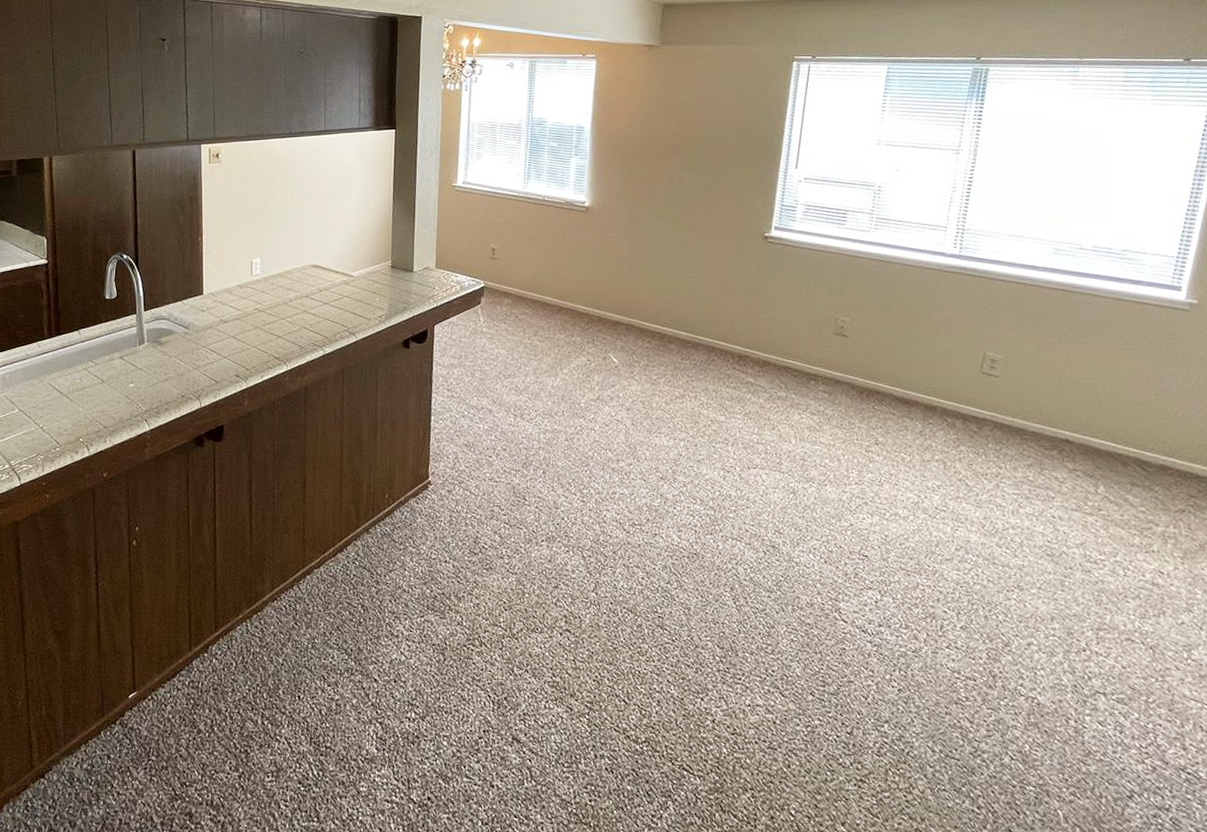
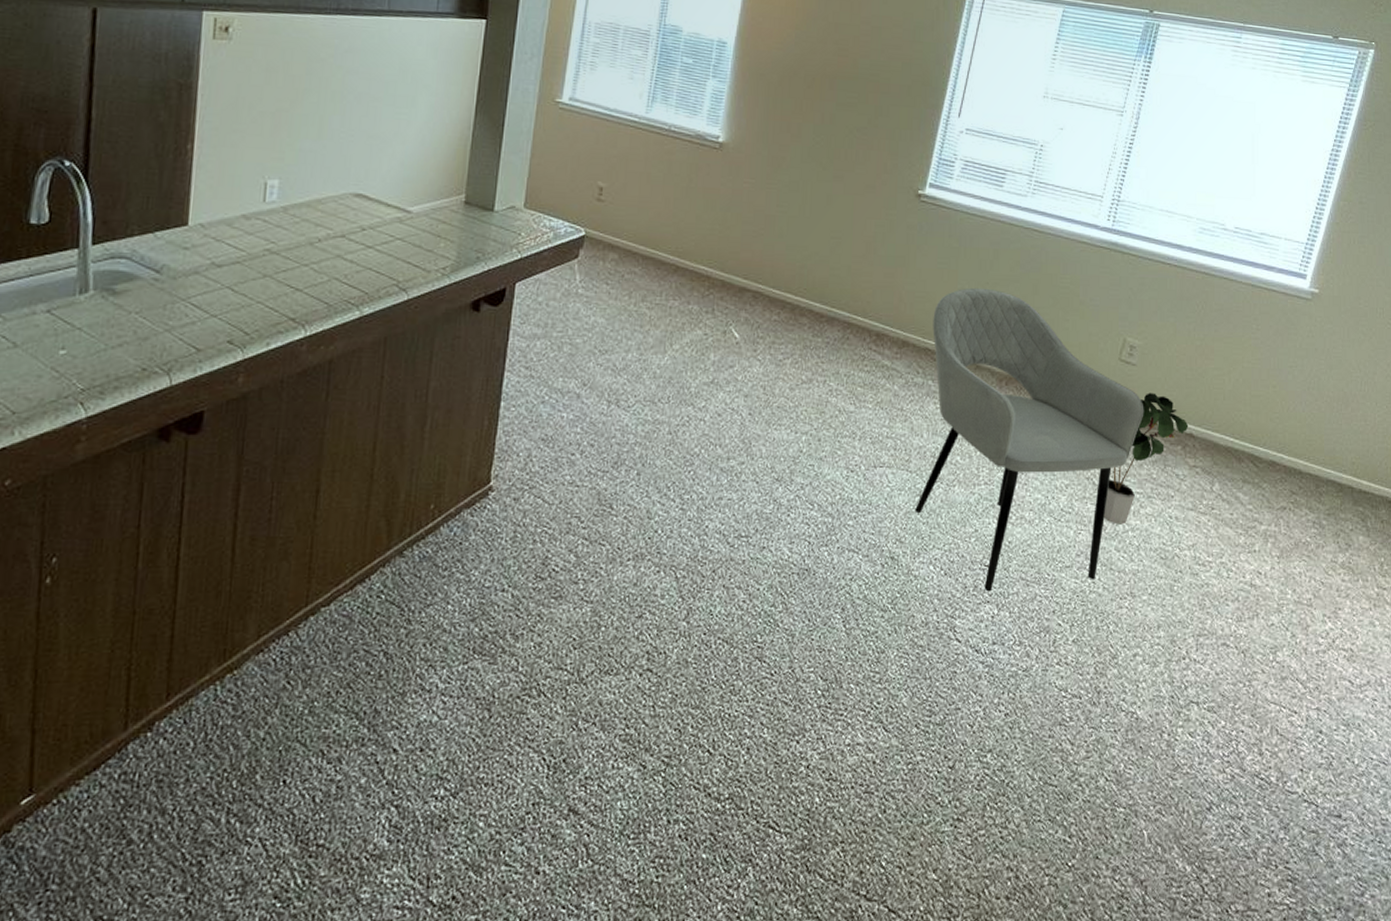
armchair: none [790,313,1013,579] -> present [915,287,1144,592]
potted plant: none [980,402,1063,523] -> present [1103,393,1189,525]

